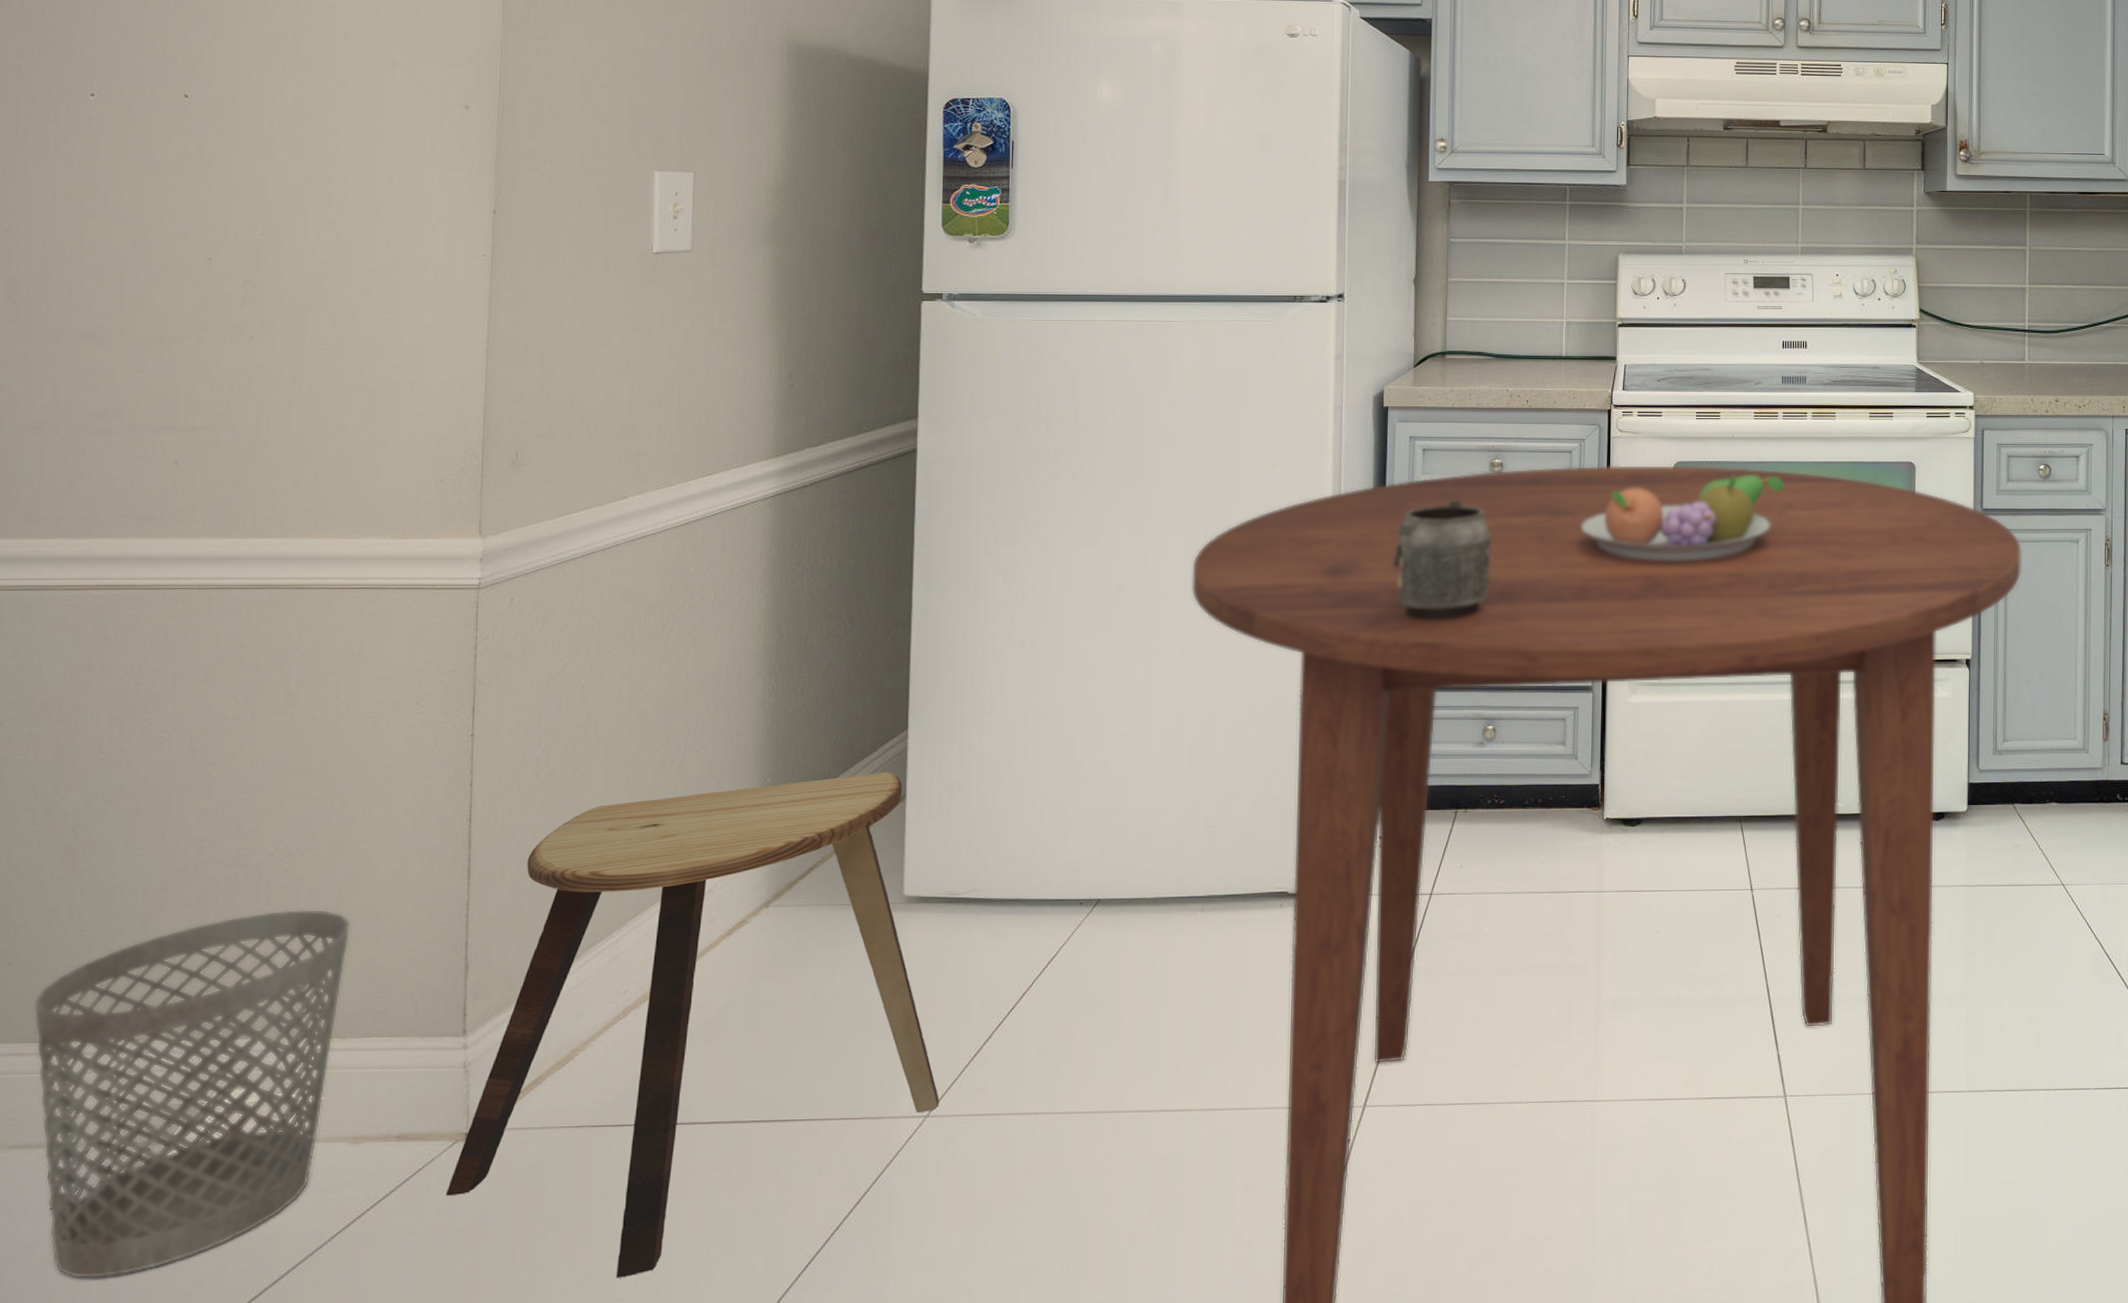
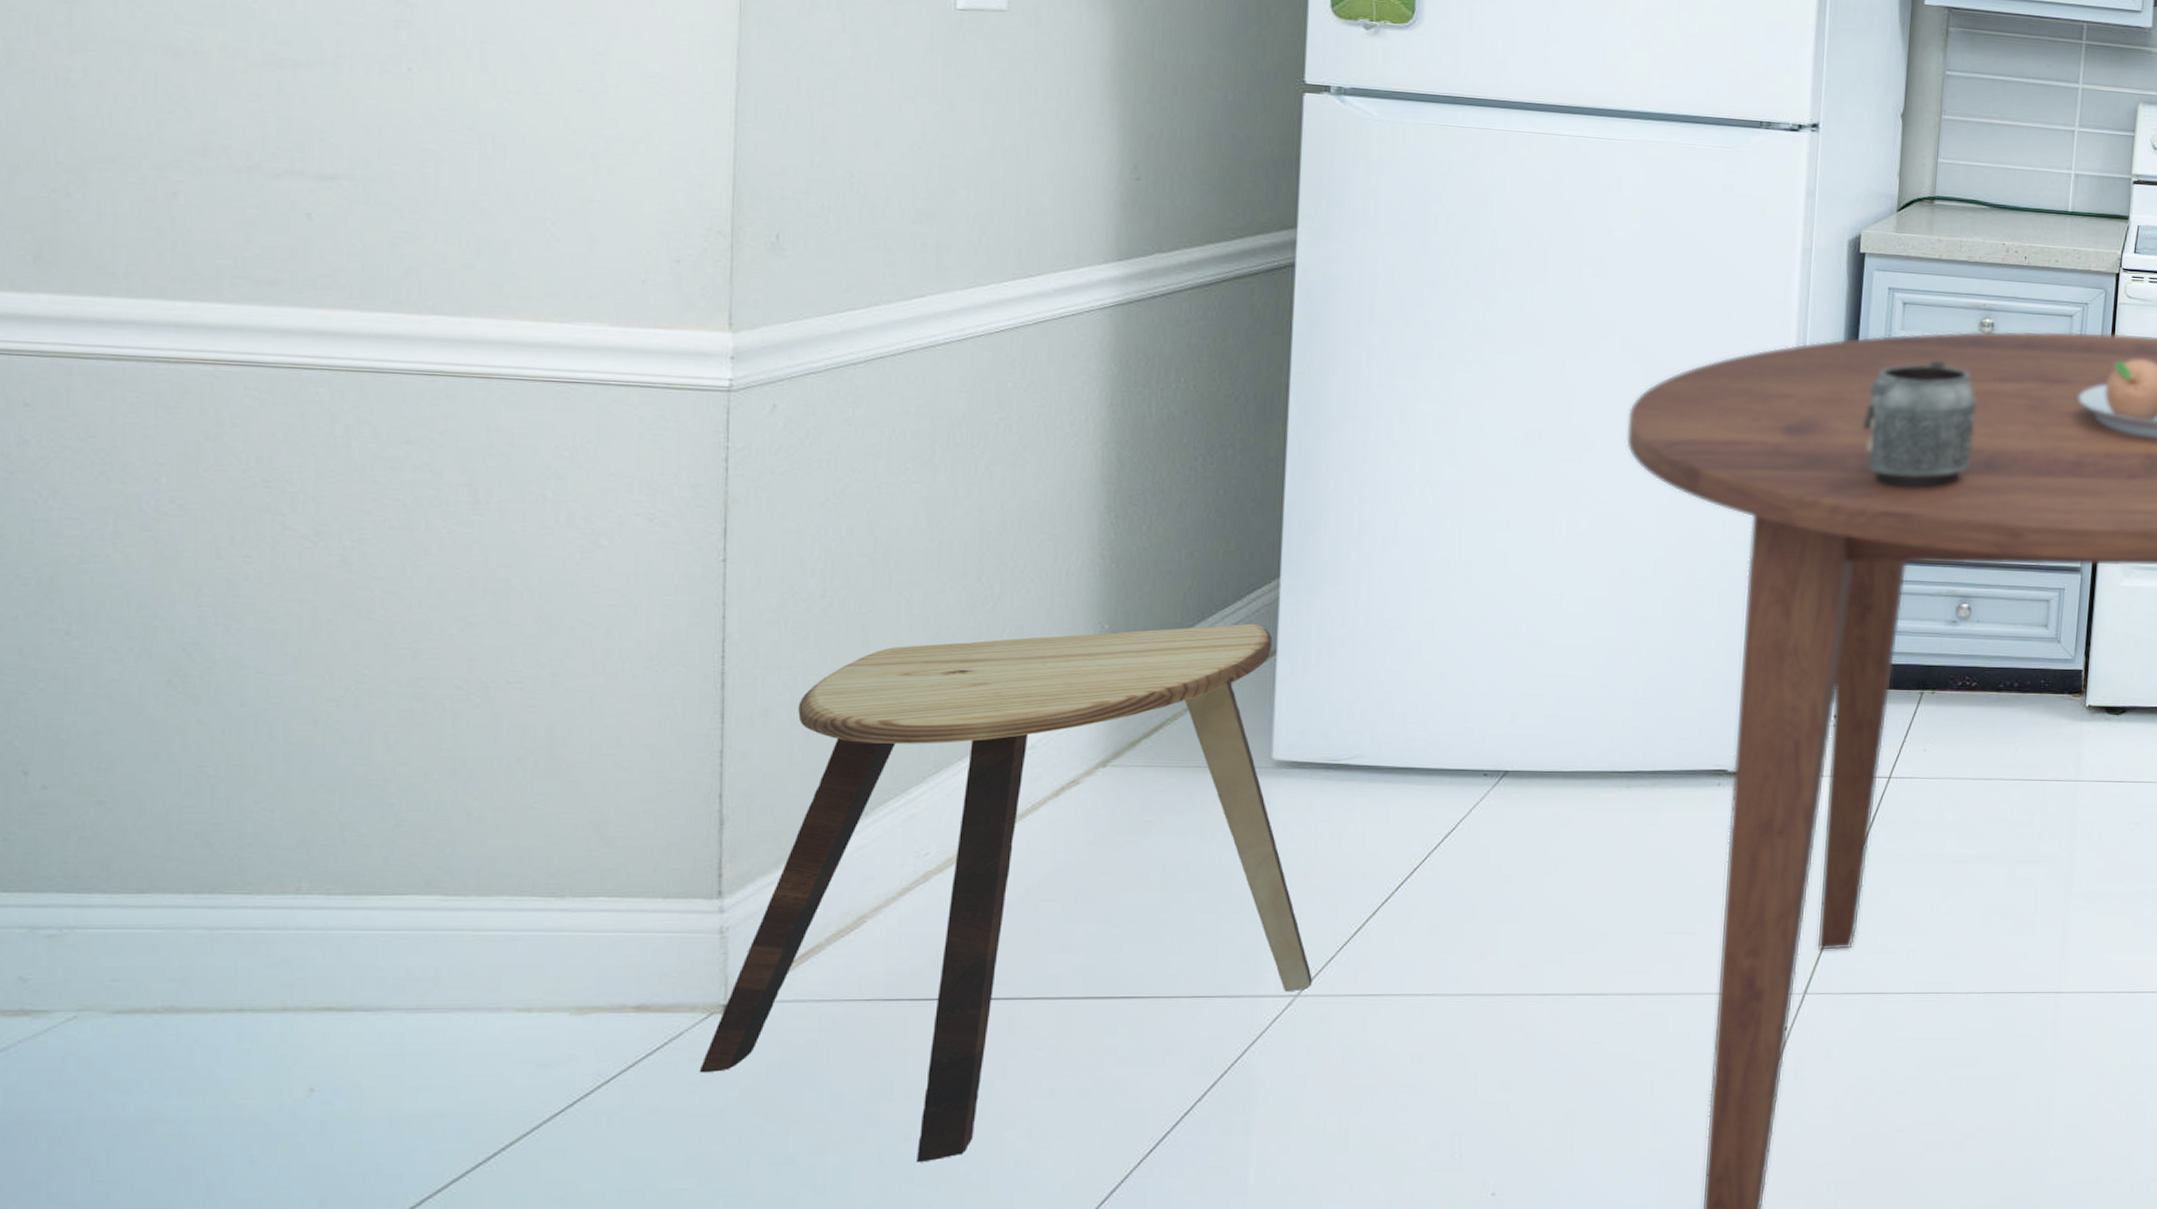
wastebasket: present [33,908,351,1280] -> none [138,750,568,1160]

